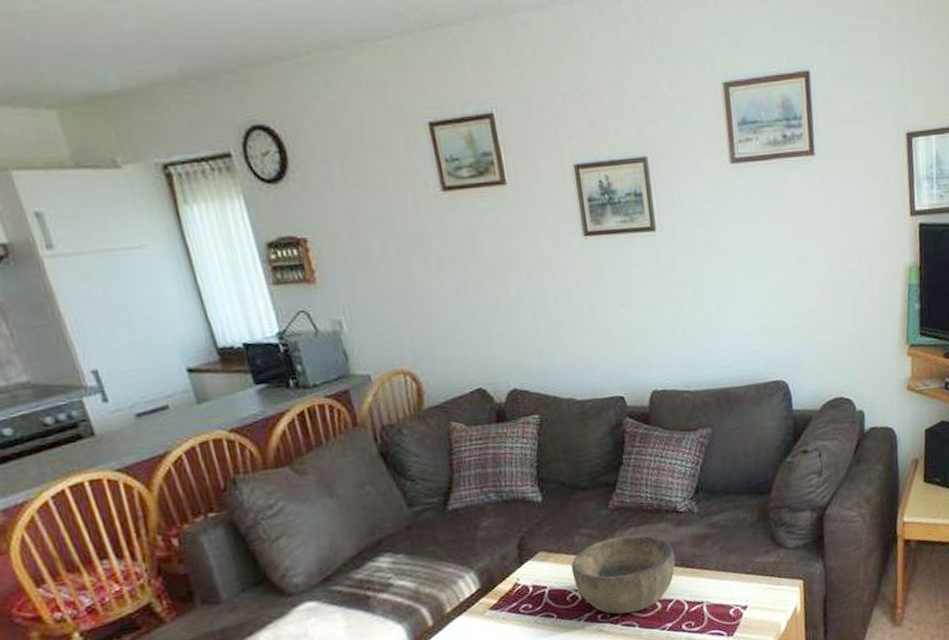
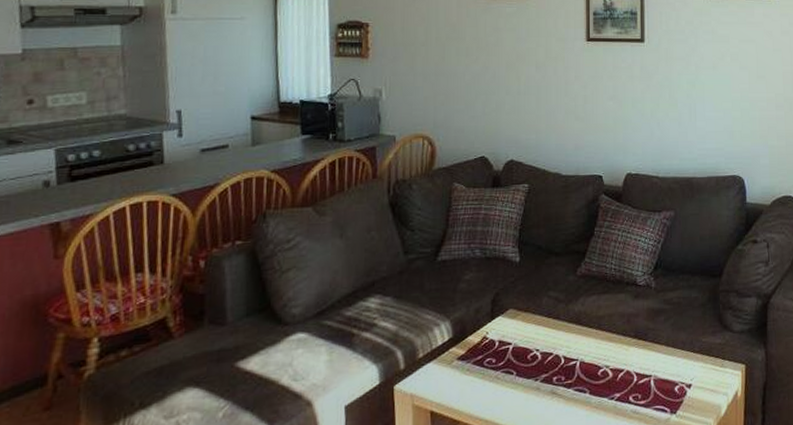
bowl: present [570,534,676,615] -> none [536,302,630,379]

